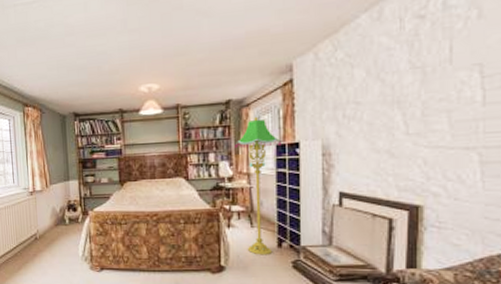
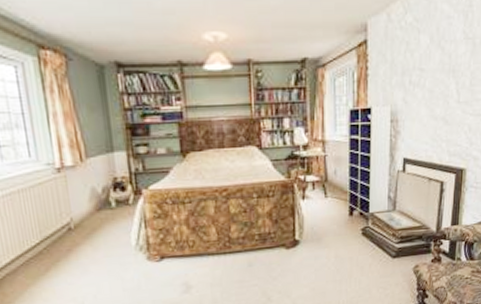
floor lamp: present [234,117,281,255] -> none [310,80,355,226]

